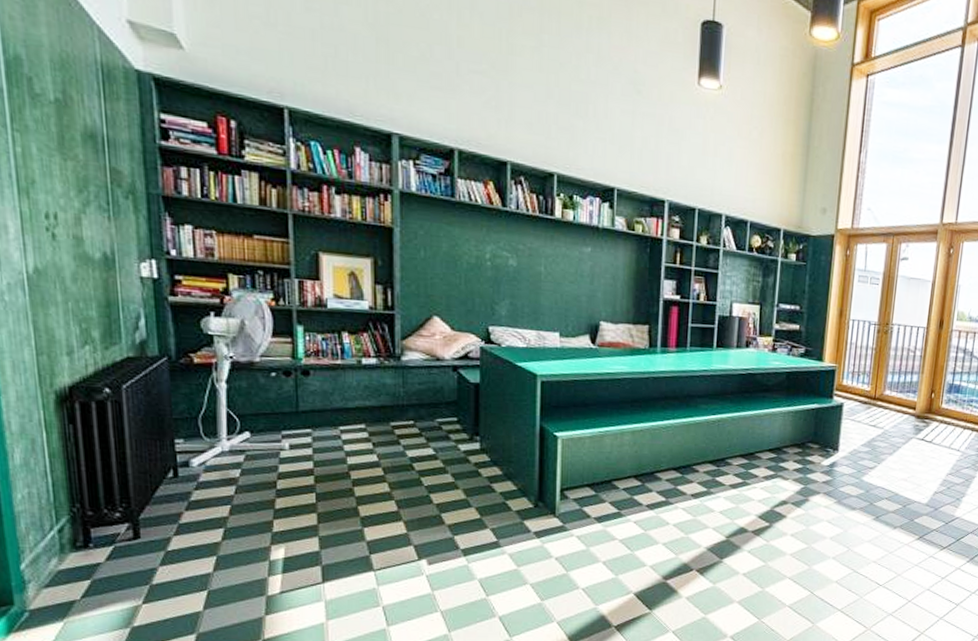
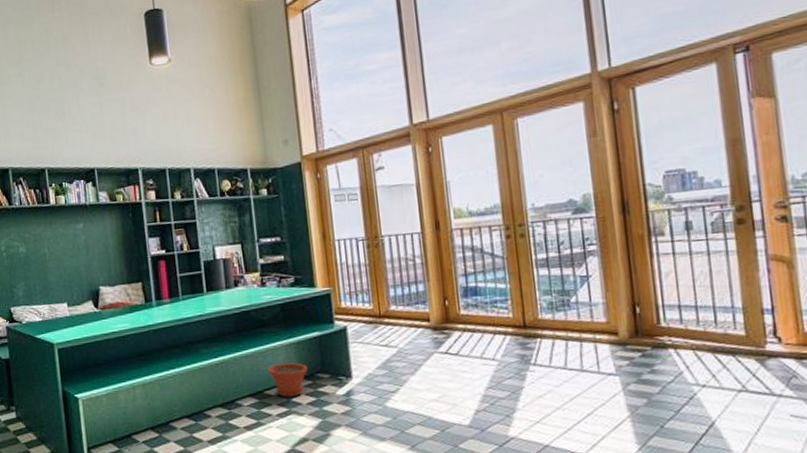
plant pot: none [762,429,800,462] -> present [267,363,308,397]

